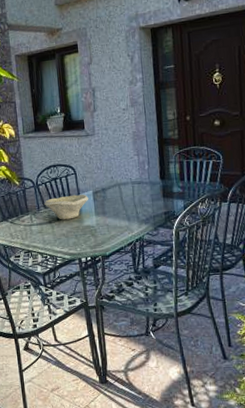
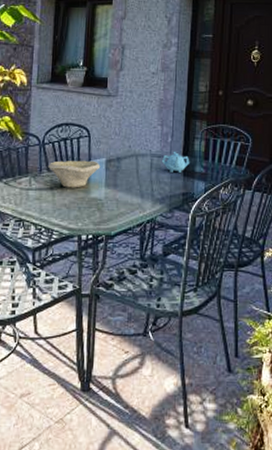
teapot: none [141,176,168,196] -> present [161,151,190,173]

